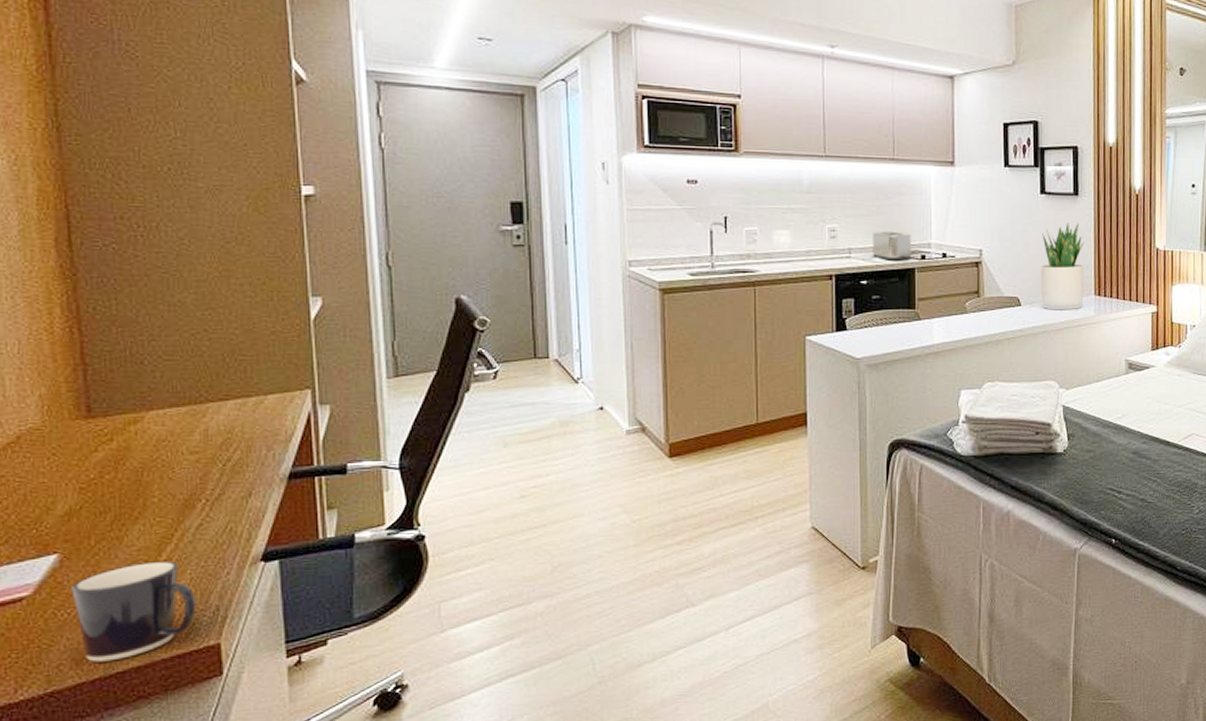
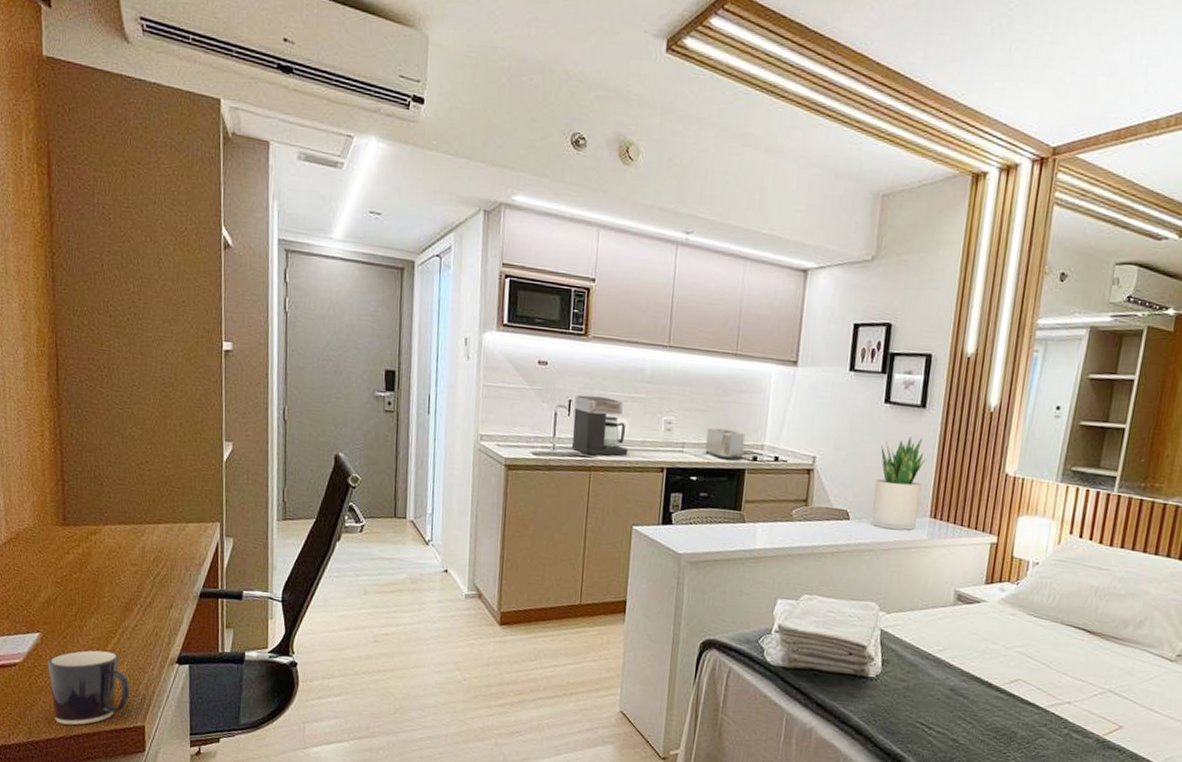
coffee maker: none [731,210,793,270] -> present [571,394,629,456]

